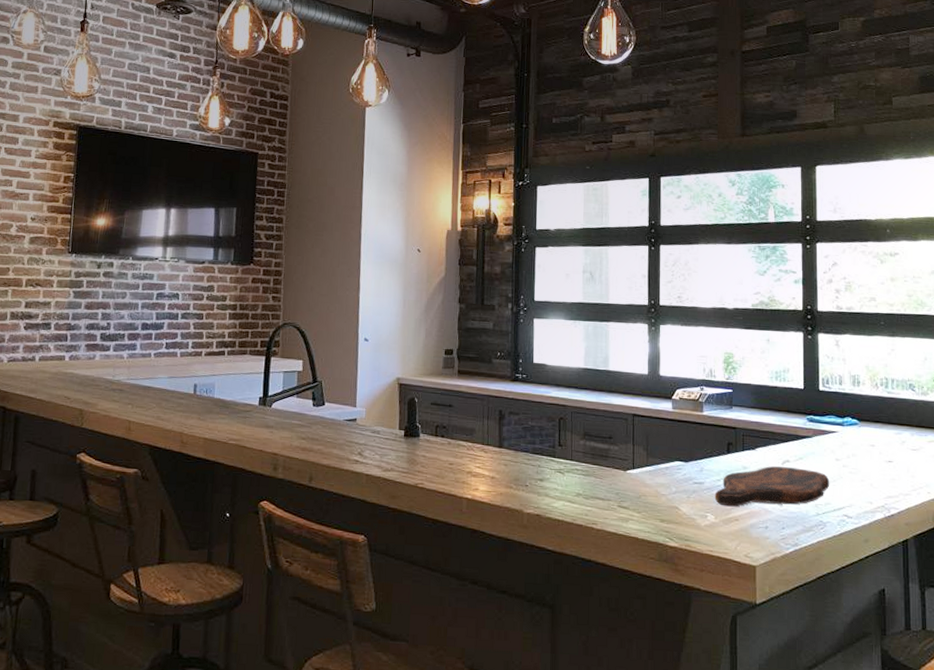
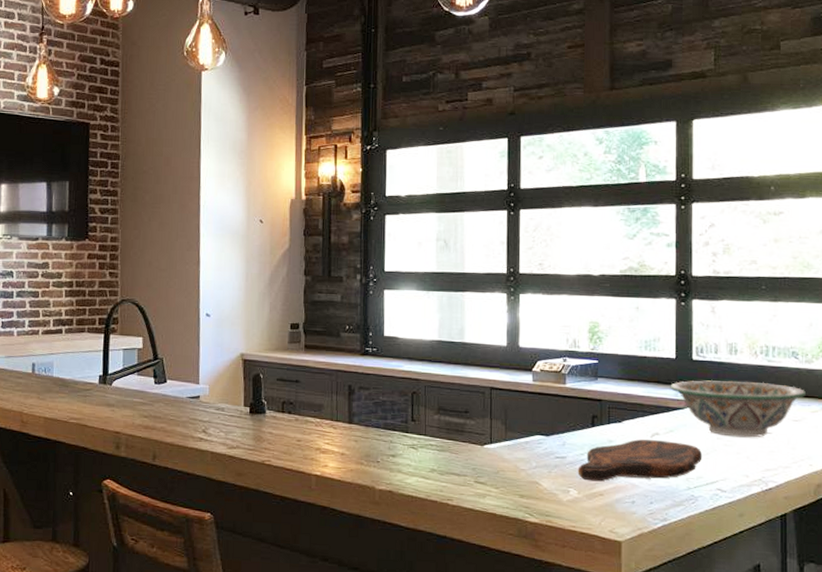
decorative bowl: none [799,410,922,466] -> present [670,380,806,438]

